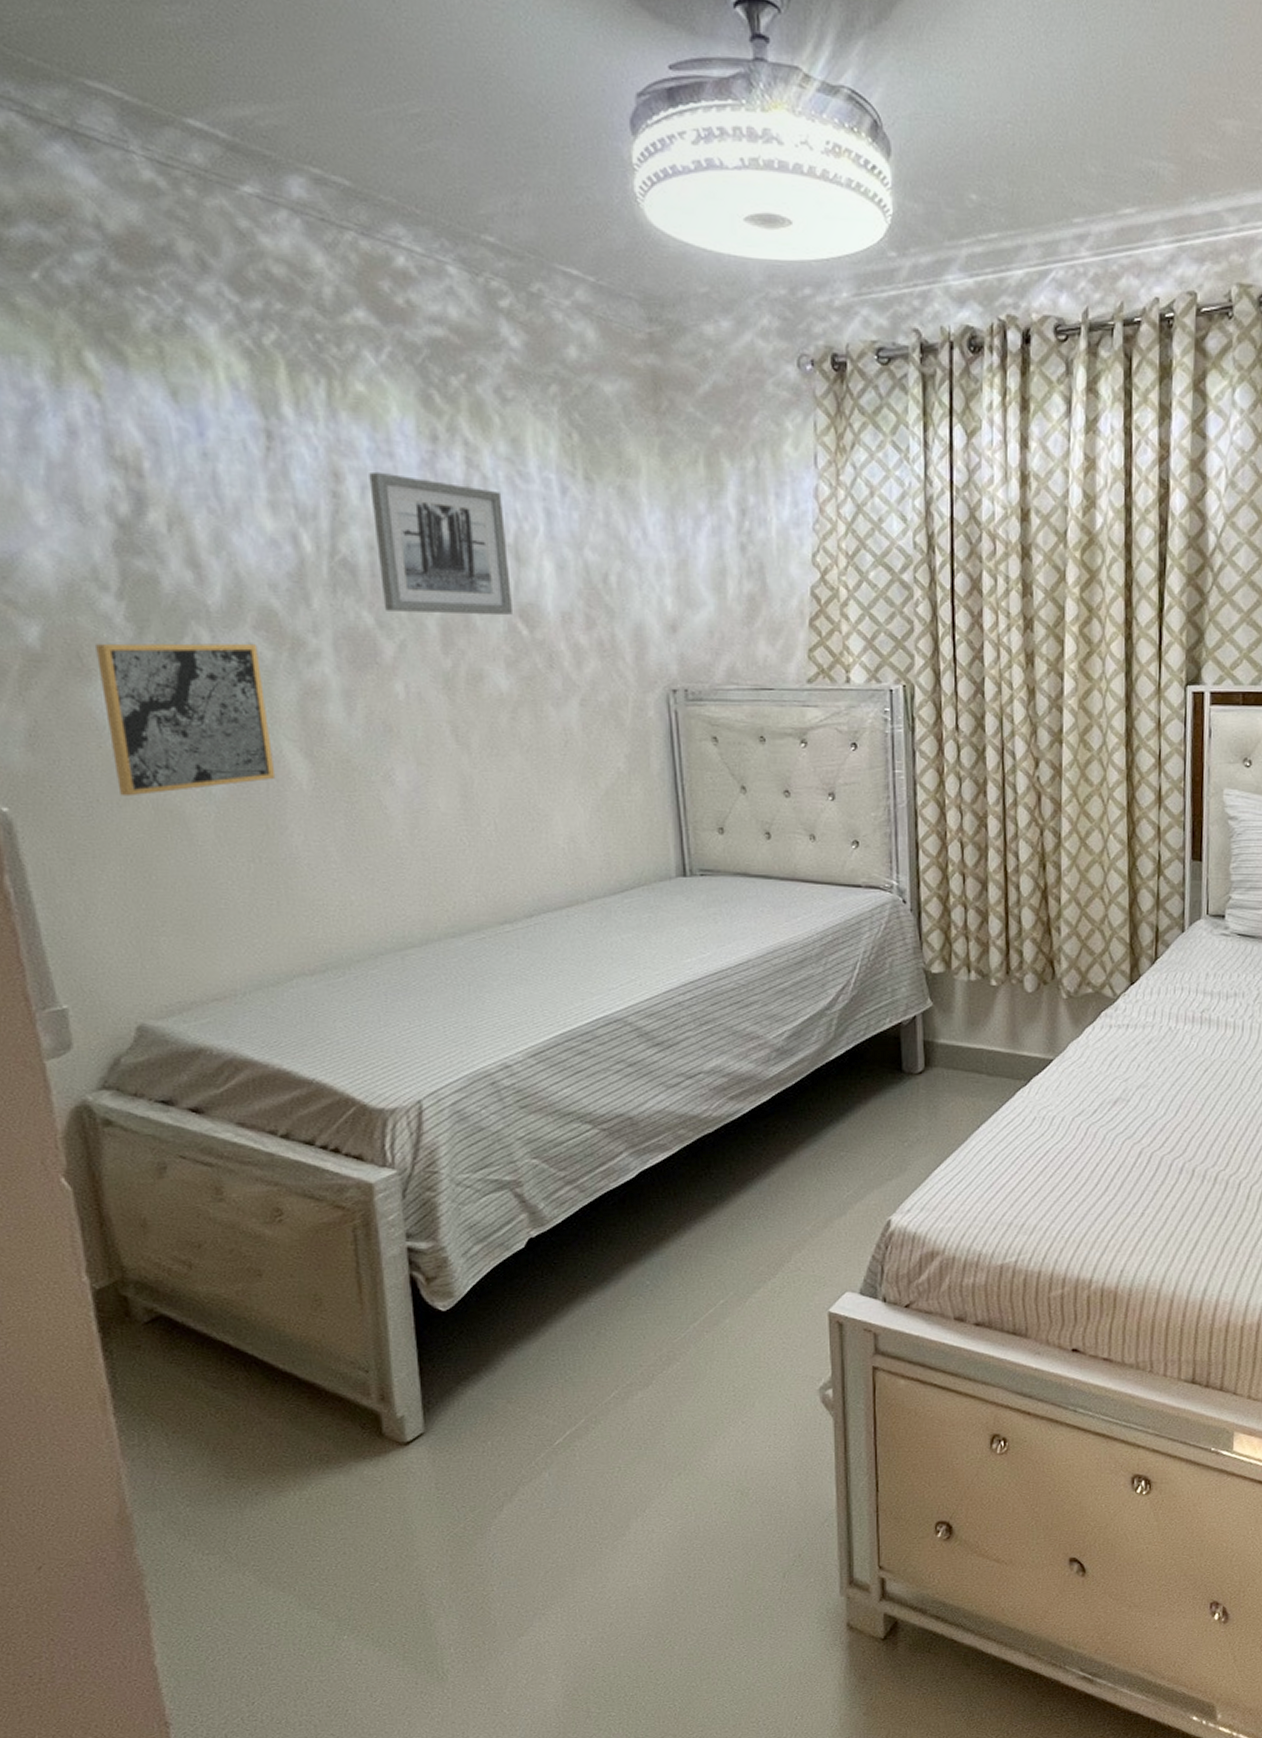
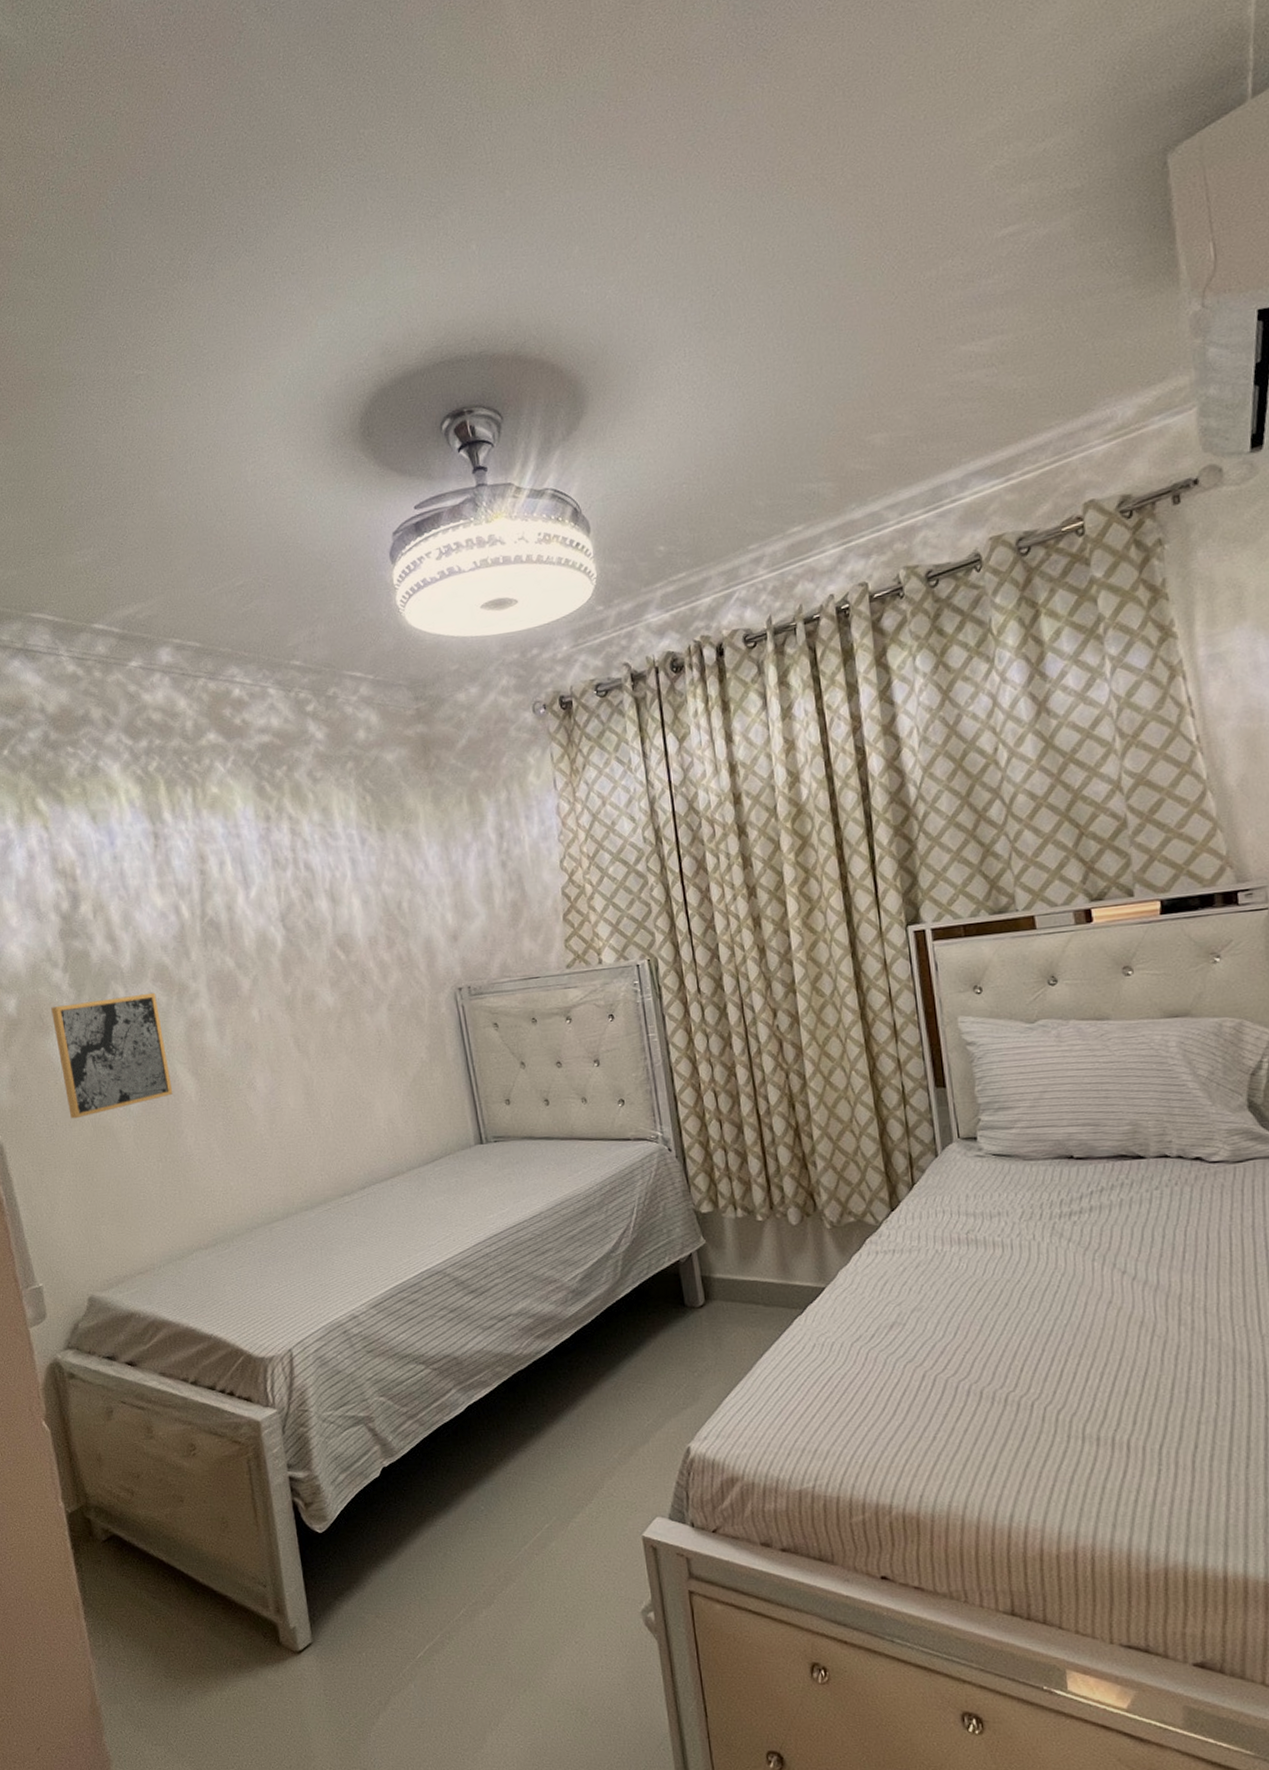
wall art: present [369,471,514,616] -> none [224,850,334,955]

